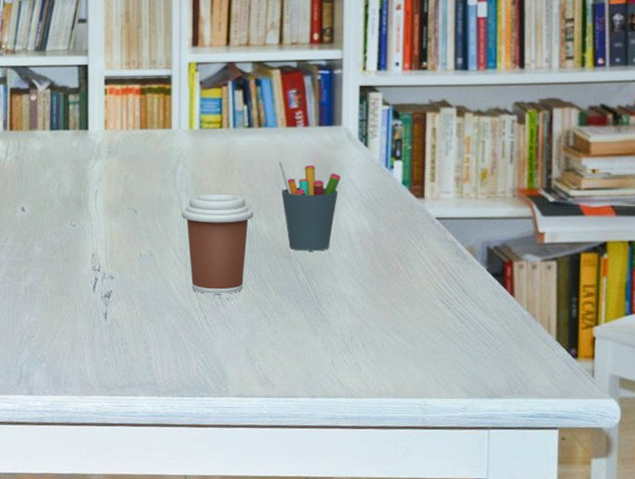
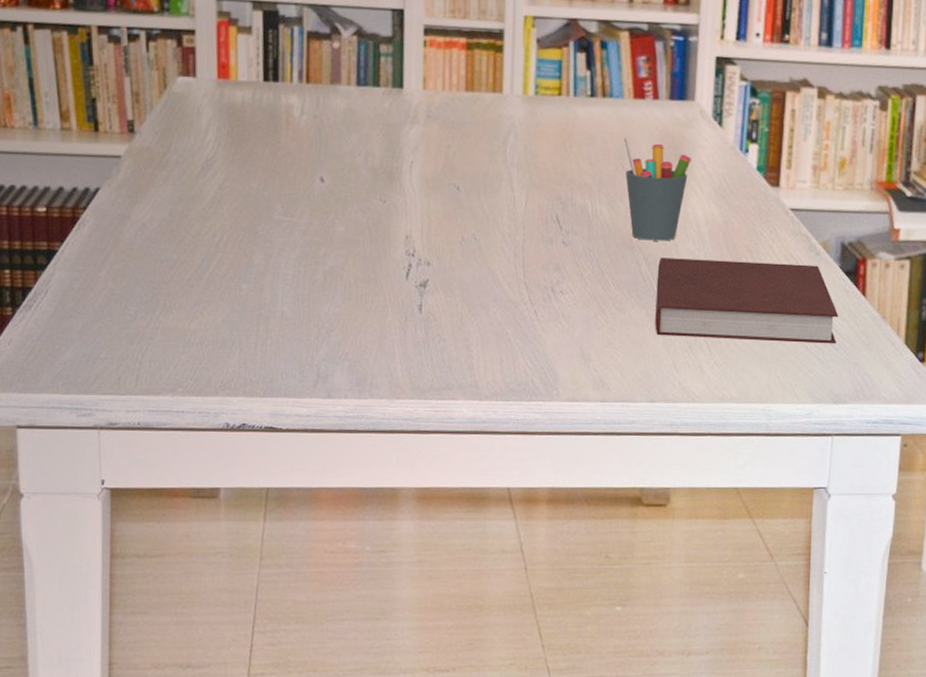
coffee cup: present [182,193,253,294] -> none [512,170,593,287]
notebook: none [313,266,488,342] -> present [655,257,839,344]

